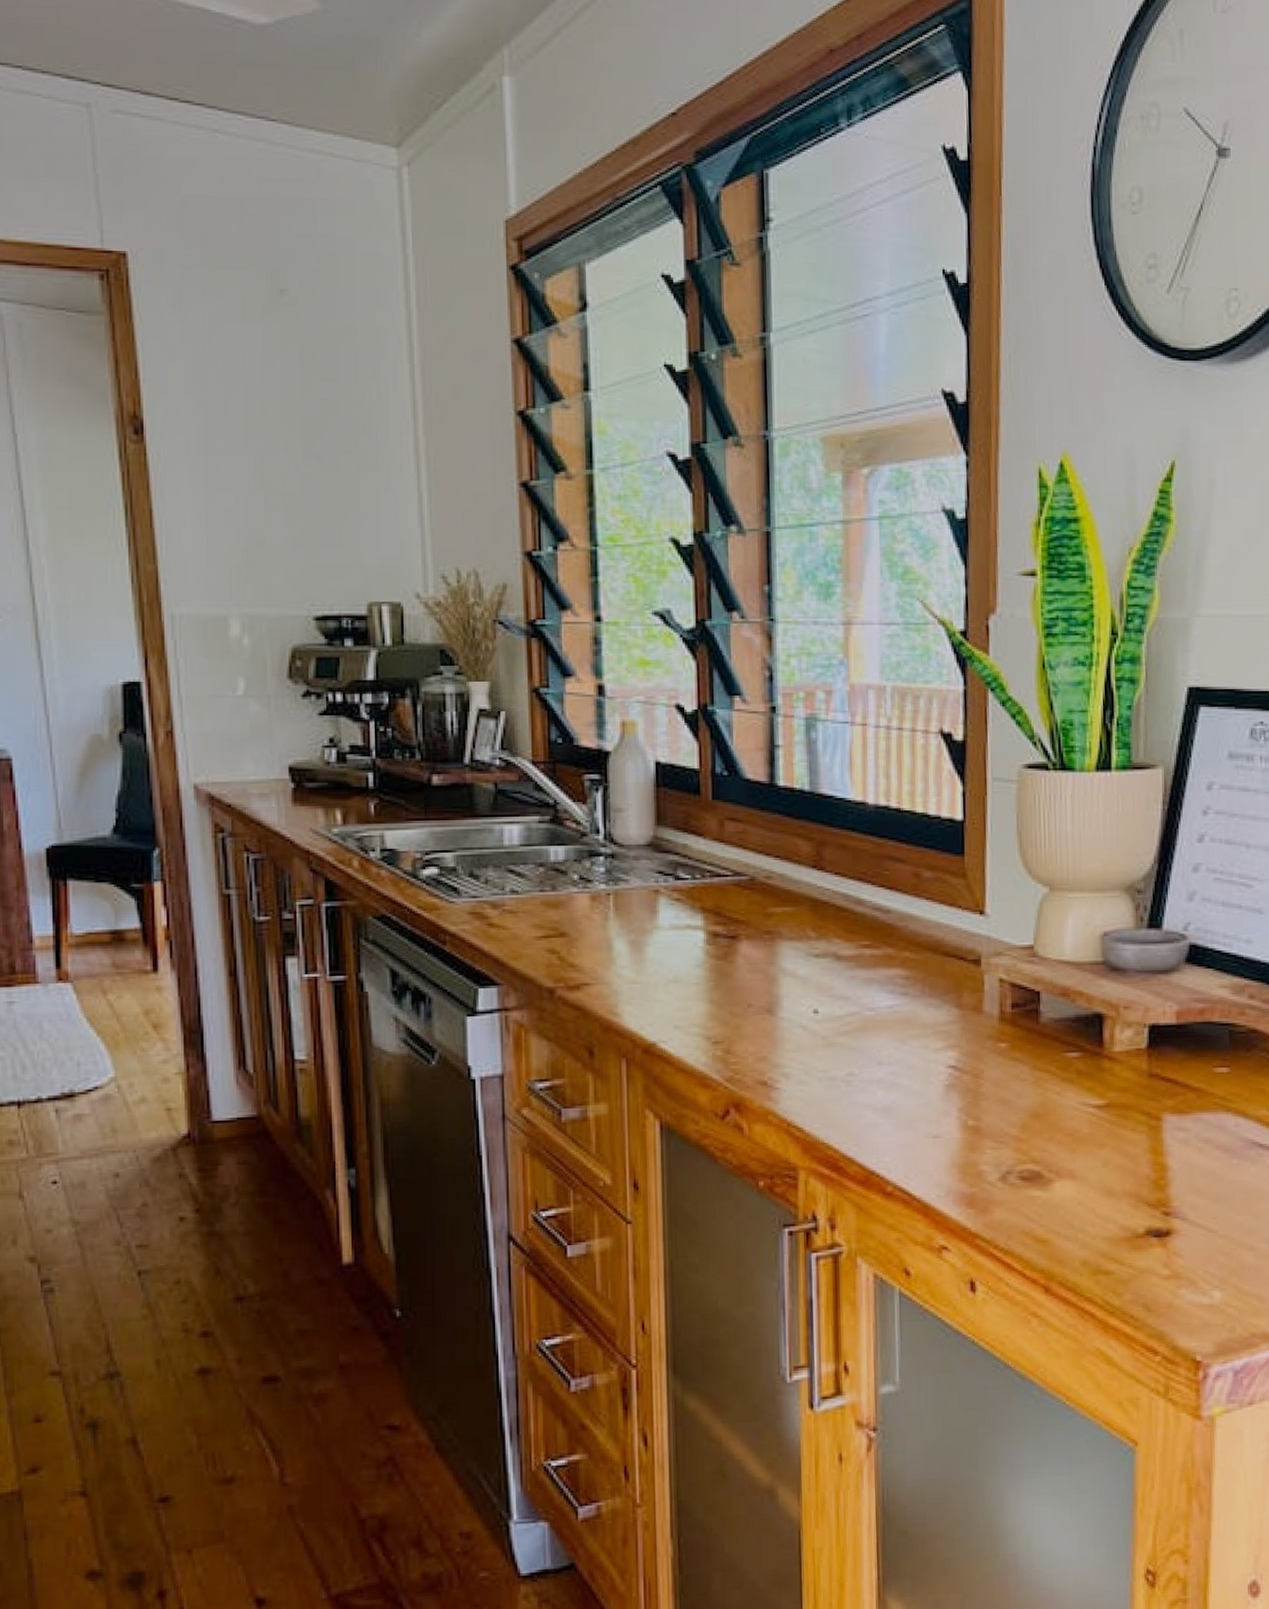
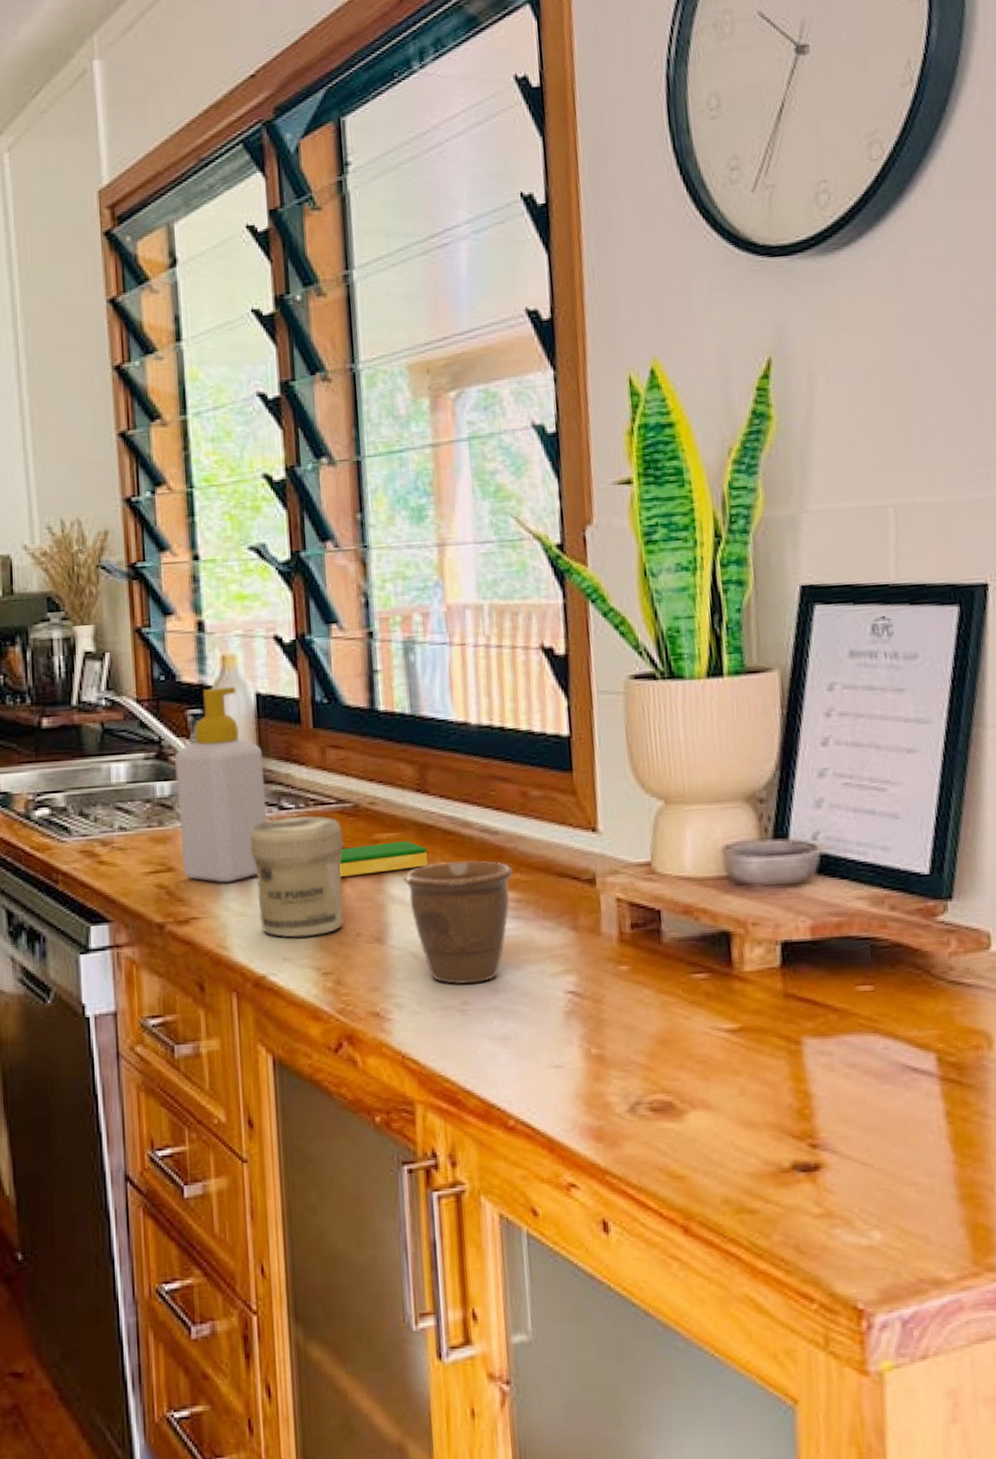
soap bottle: none [570,753,663,950] -> present [175,686,267,883]
jar: none [644,886,738,1006] -> present [250,815,344,938]
dish sponge: none [733,915,820,950] -> present [339,840,428,878]
mug: none [795,938,902,1057] -> present [402,861,513,985]

